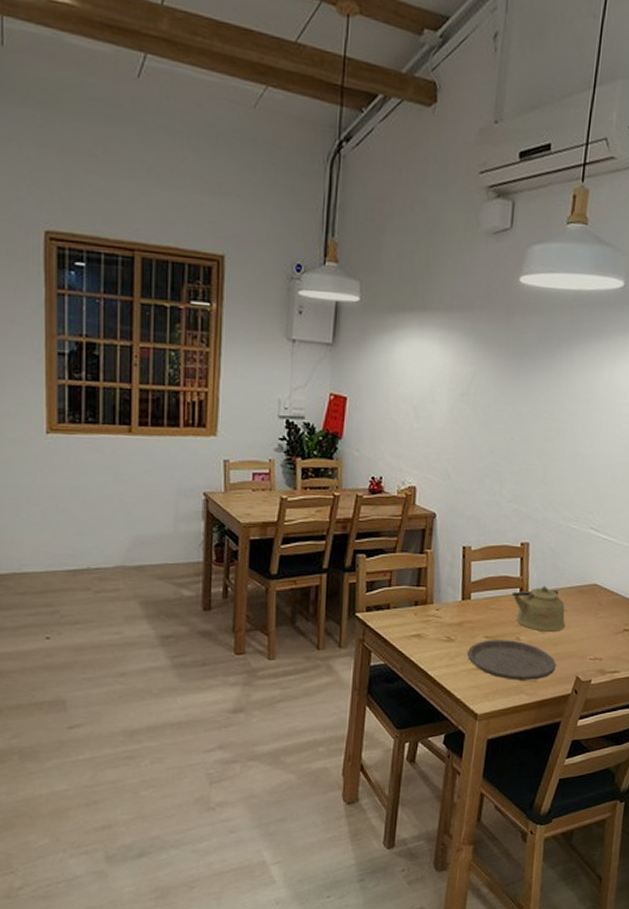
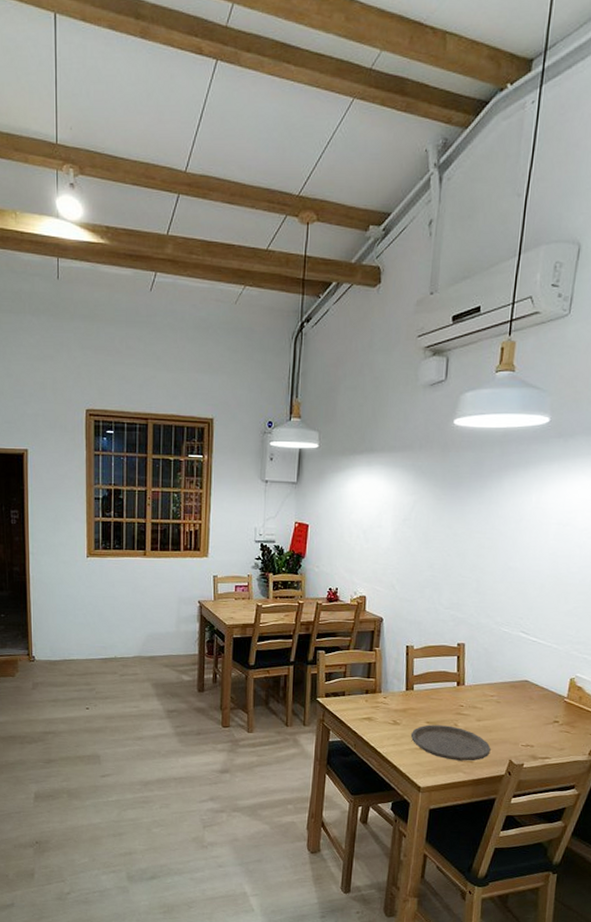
kettle: present [512,586,566,632] -> none [450,681,499,720]

